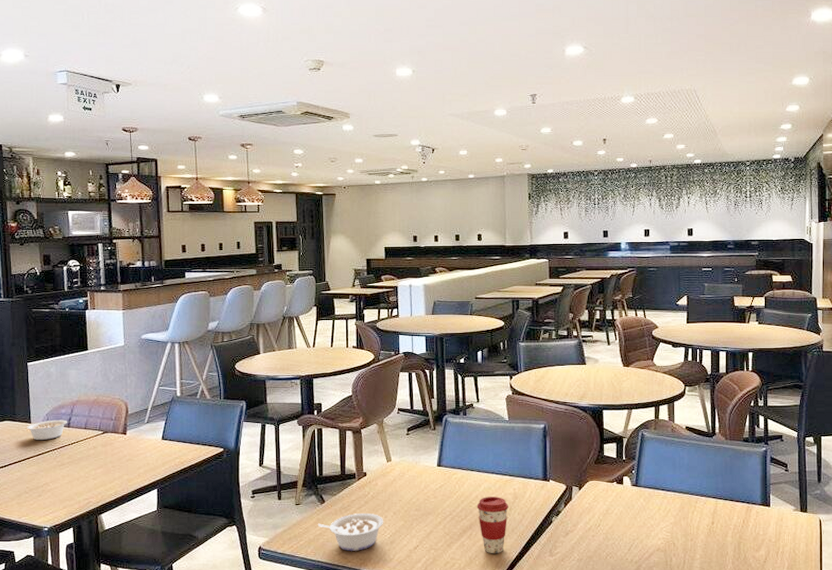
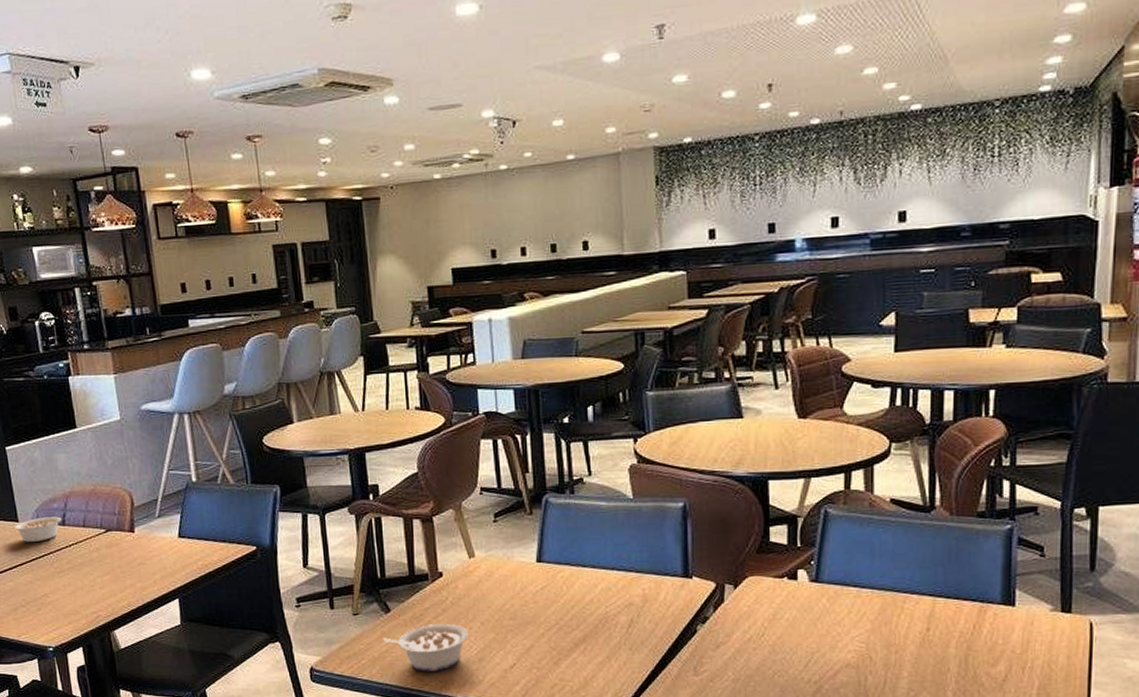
coffee cup: present [476,497,508,554] -> none [592,600,636,674]

